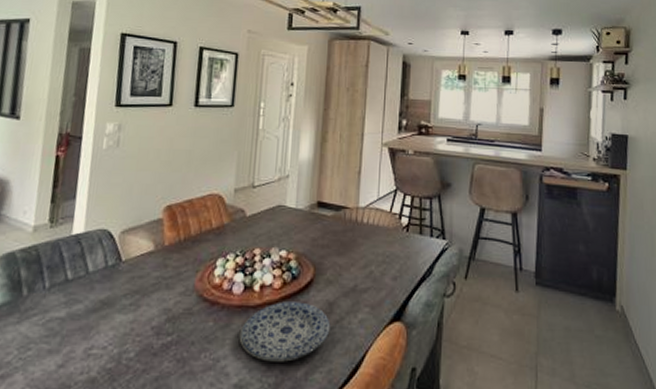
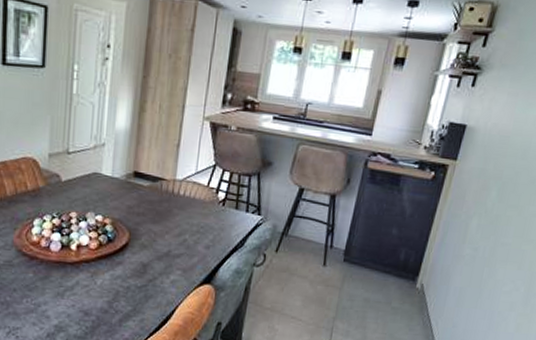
plate: present [239,301,331,362] -> none [58,260,144,311]

